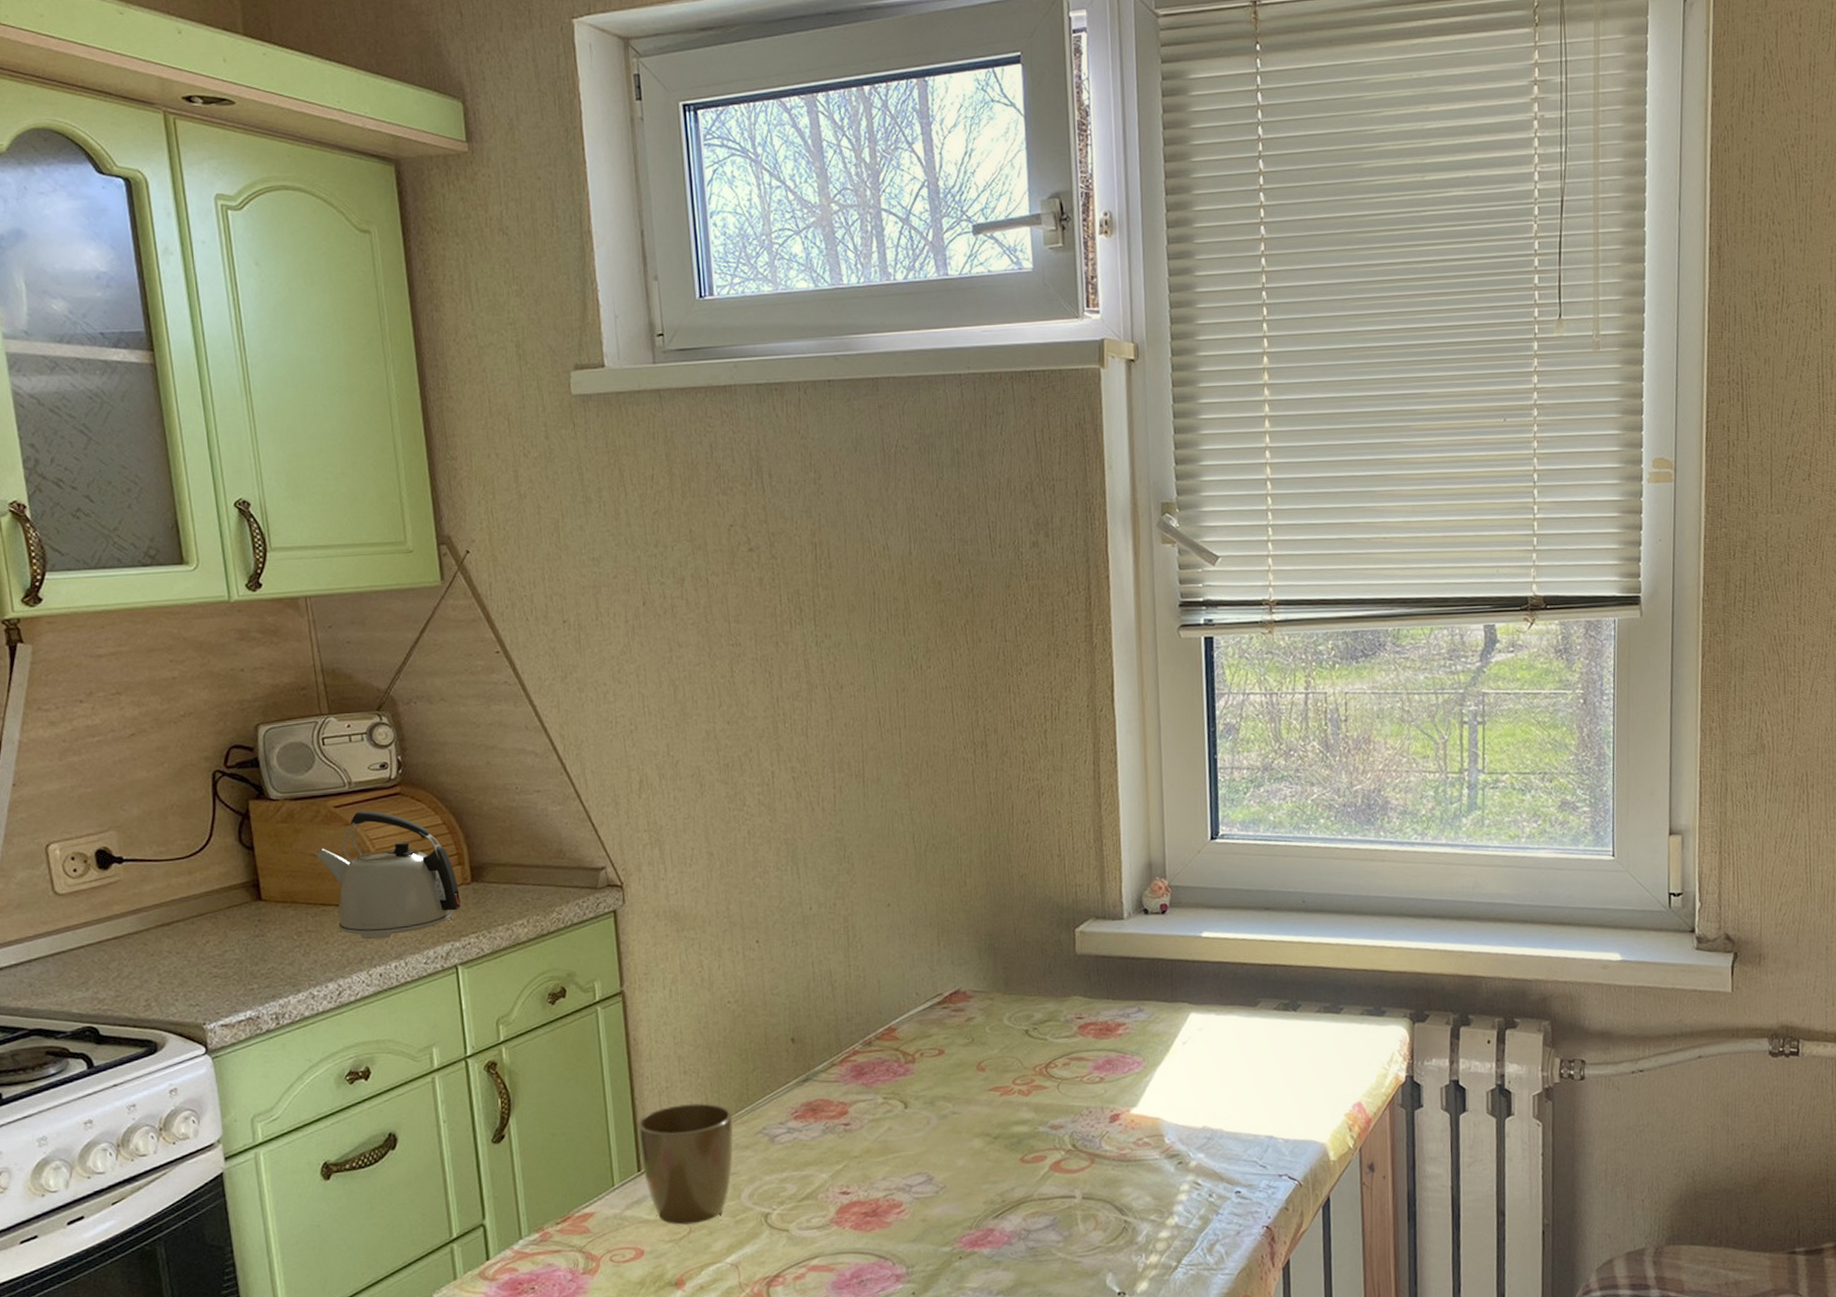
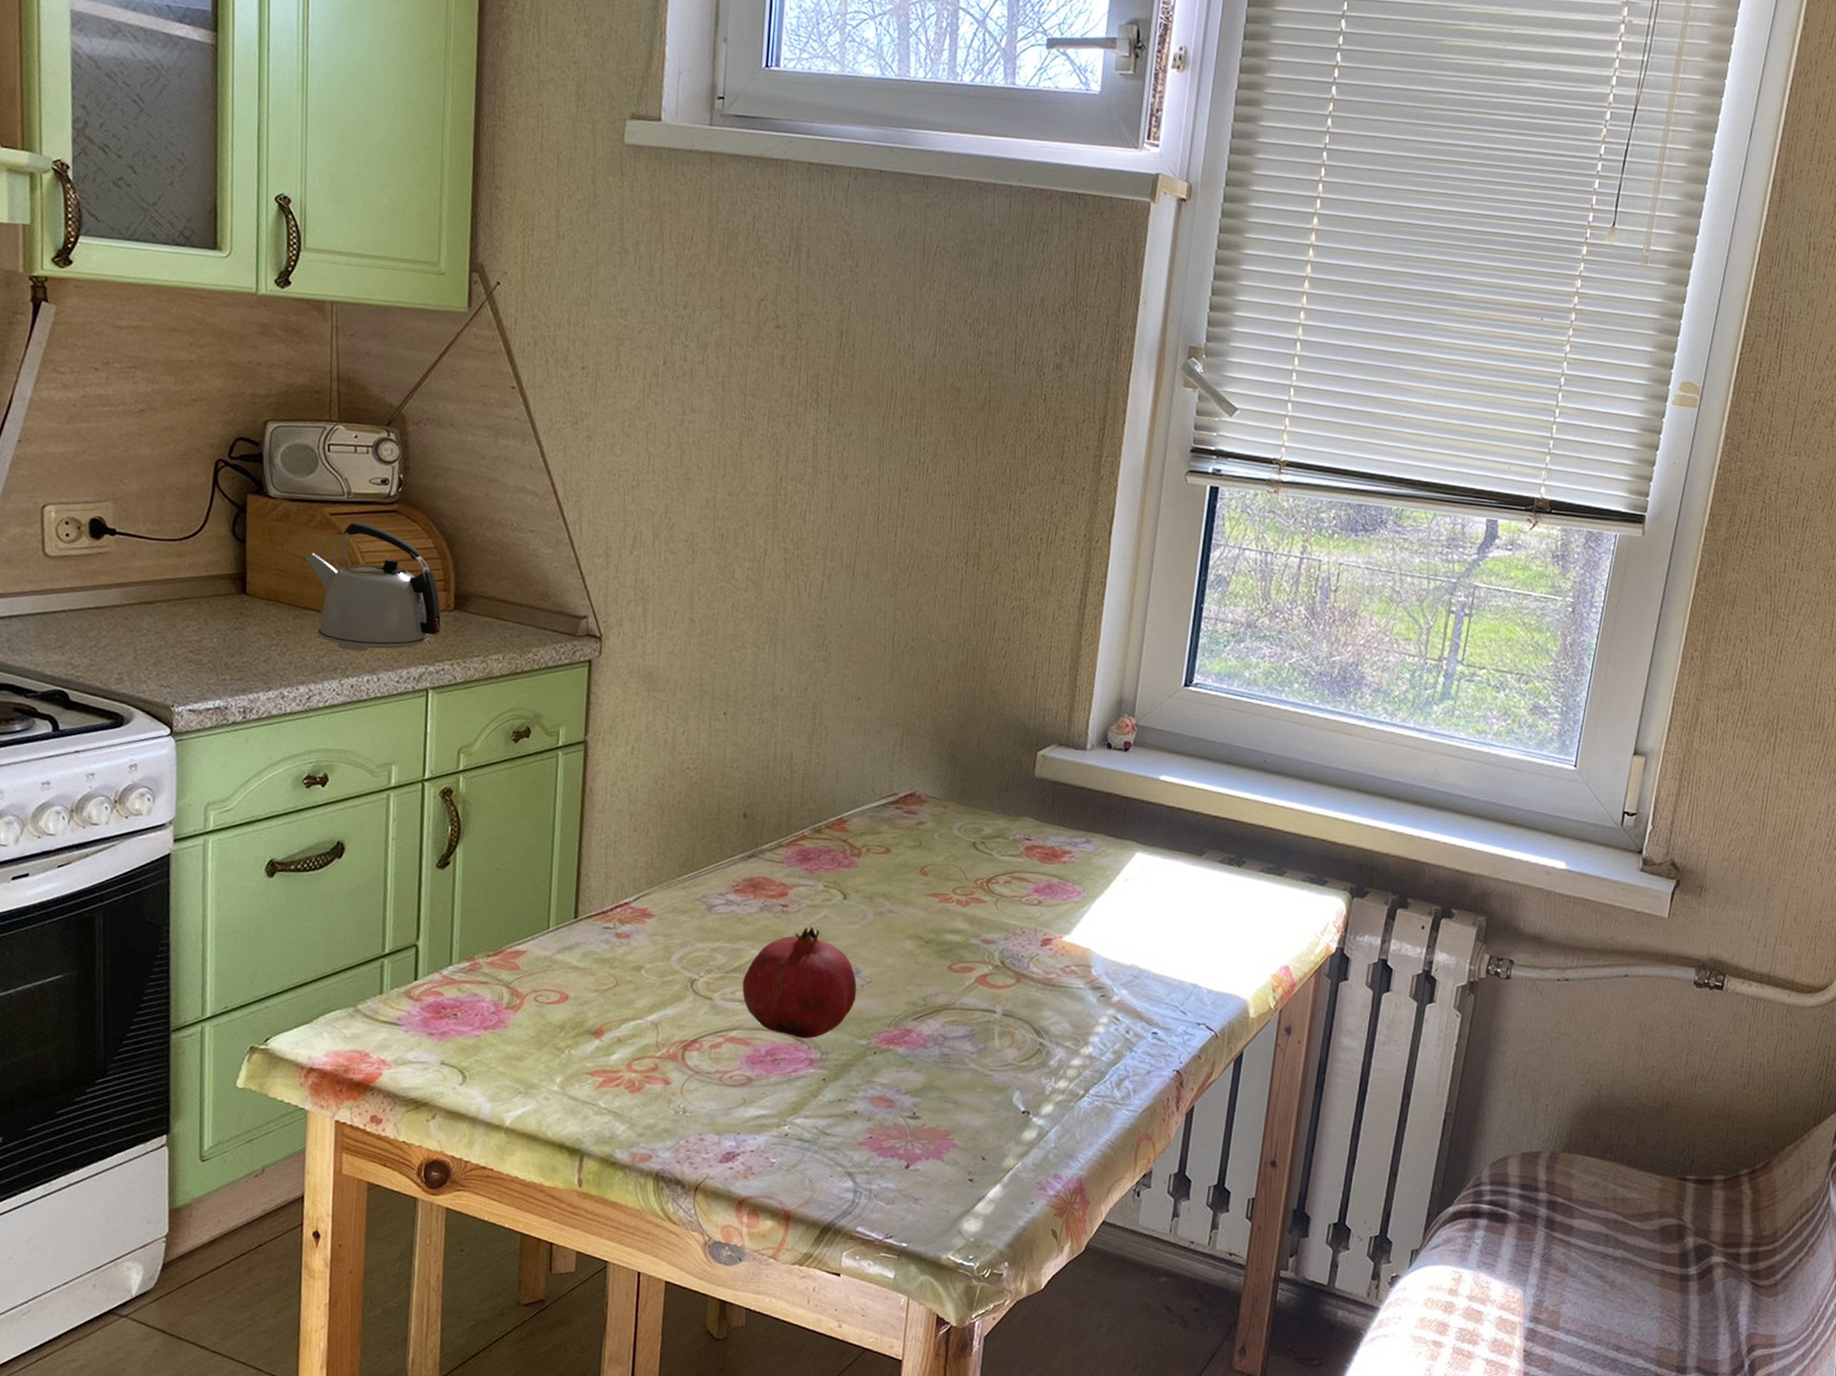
cup: present [637,1103,734,1225] -> none [579,859,675,978]
fruit: none [816,1141,933,1255] -> present [742,927,857,1039]

